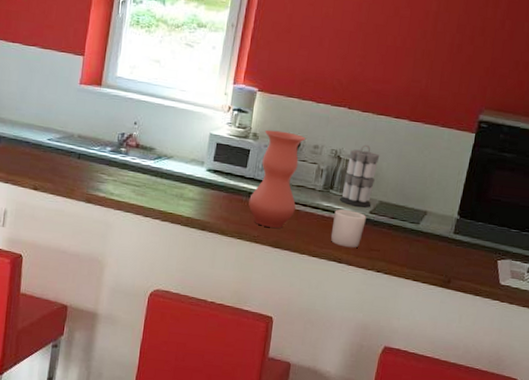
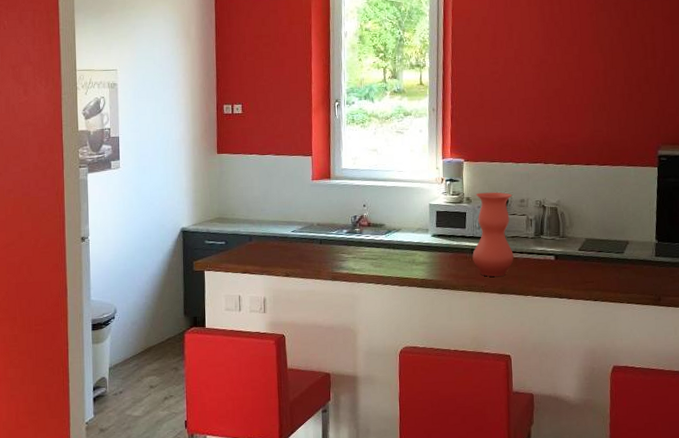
mug: present [330,209,366,248] -> none [548,251,577,284]
spice rack: present [340,144,380,208] -> none [551,192,579,247]

